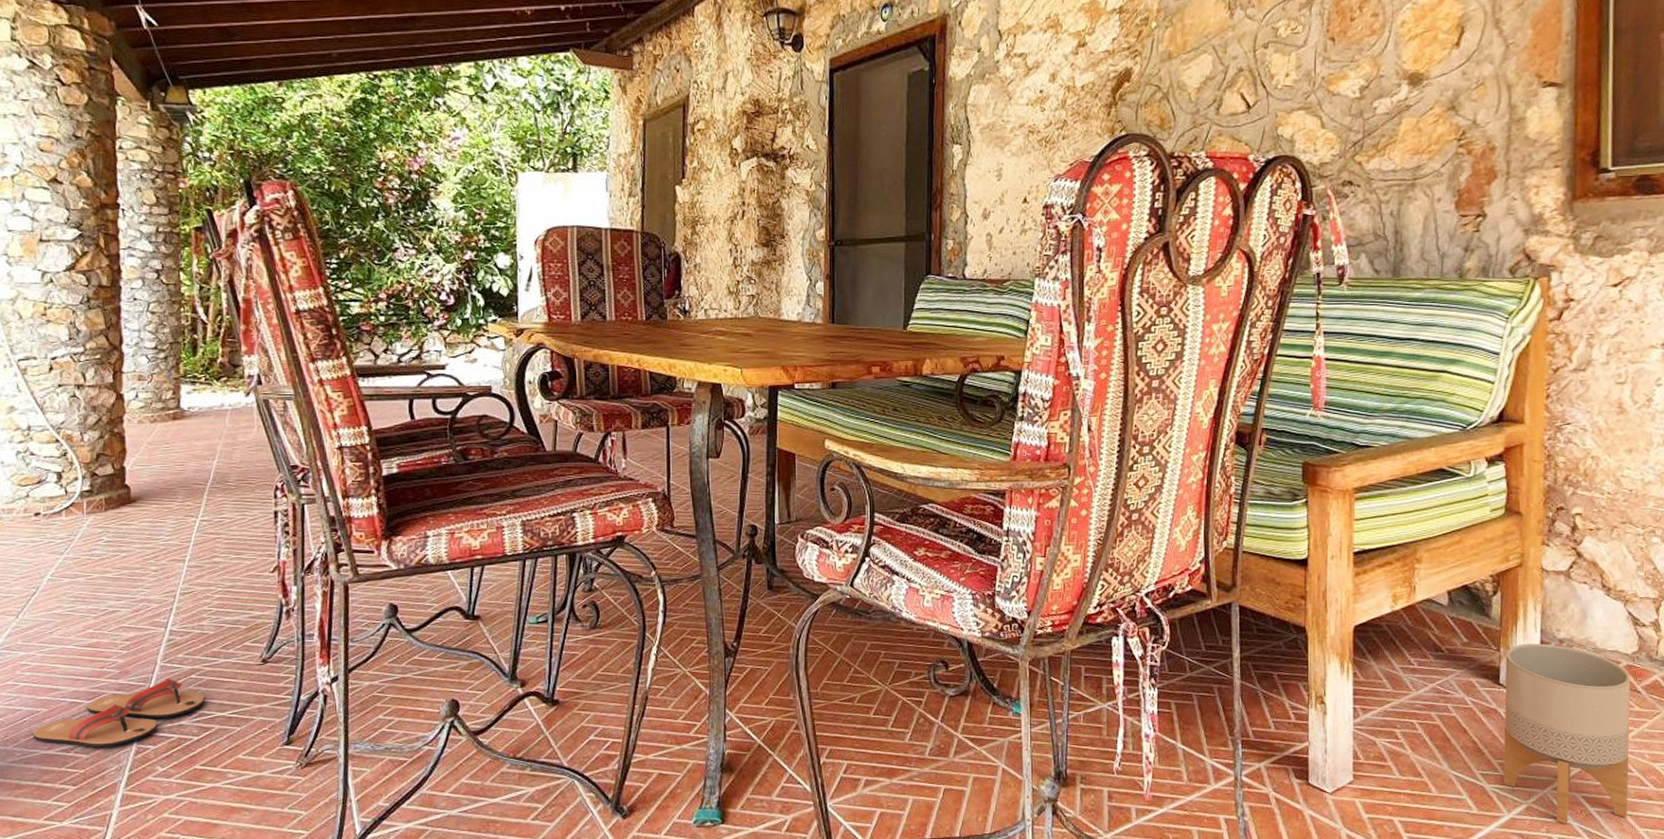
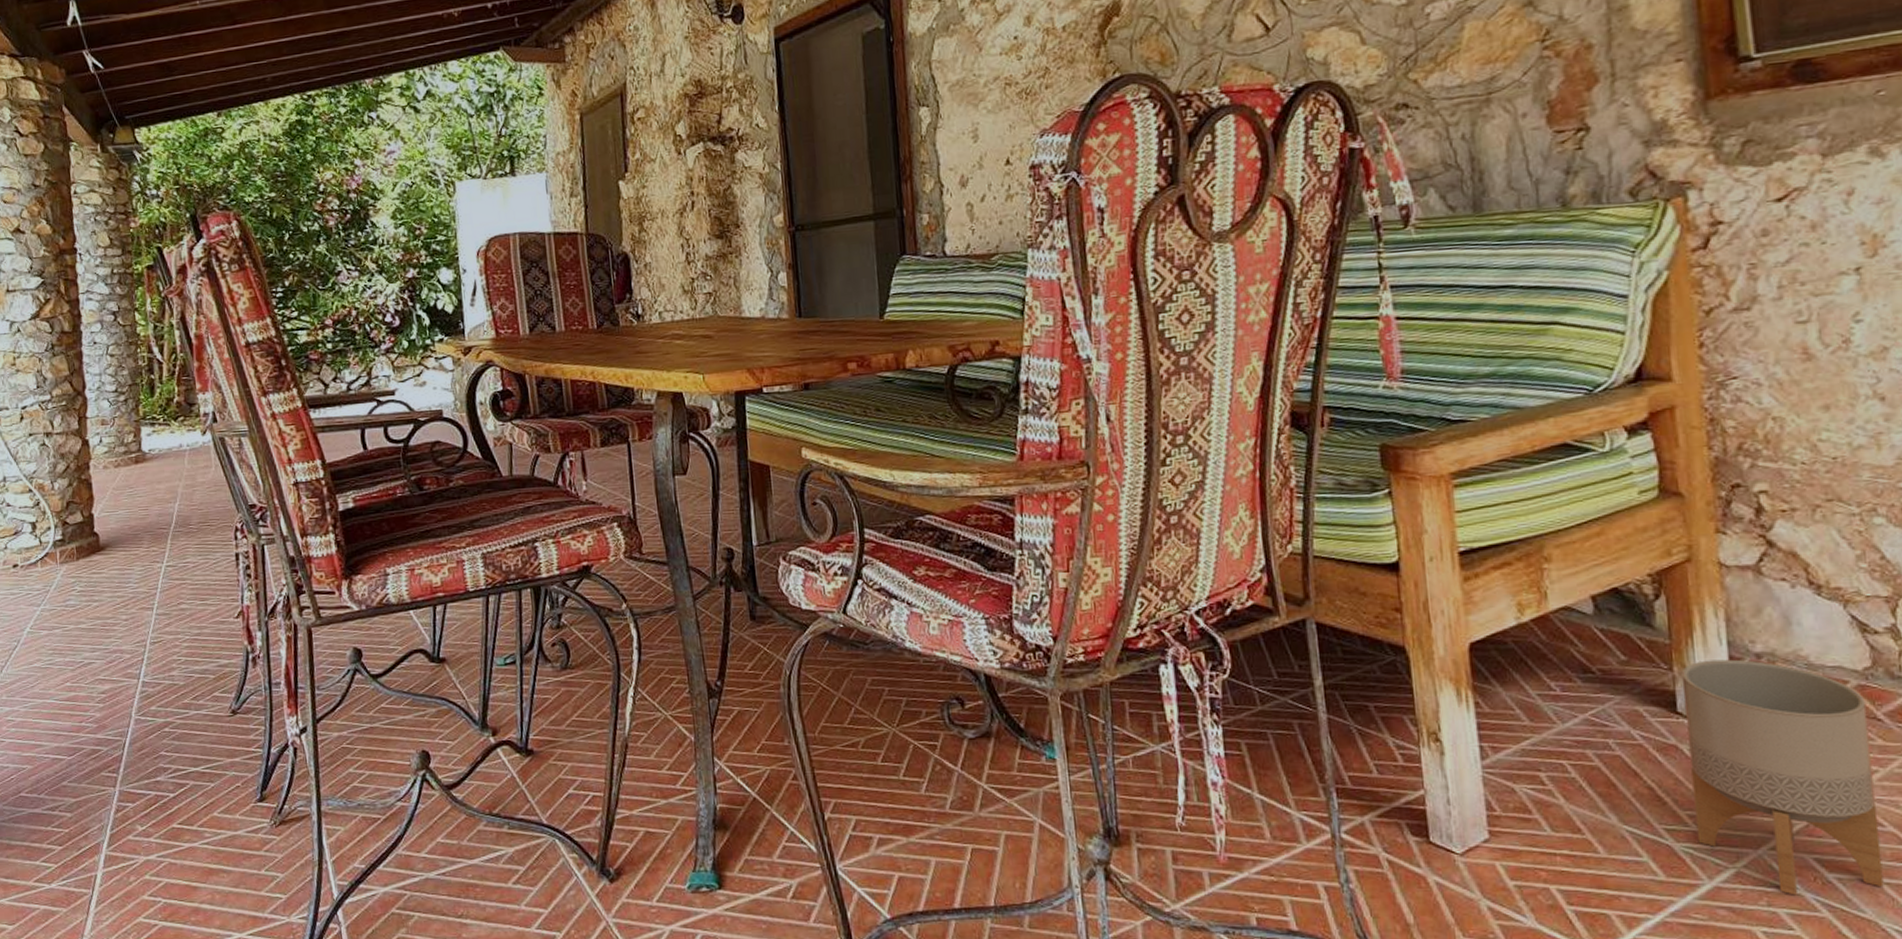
flip-flop: present [32,678,205,748] -> none [19,732,179,806]

